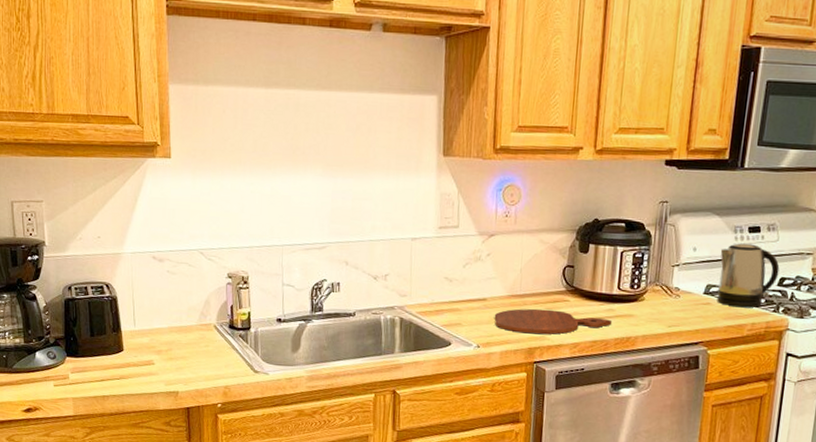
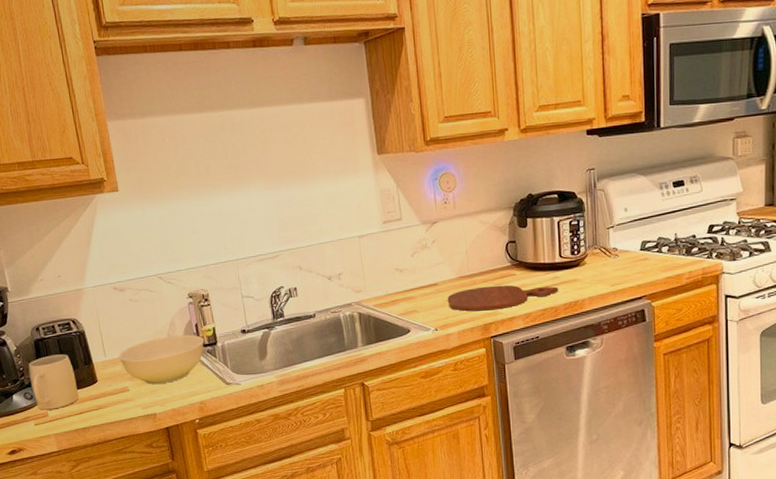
mug: none [55,317,102,373] -> present [28,354,78,410]
bowl: none [147,314,237,362] -> present [118,334,204,385]
kettle: present [717,243,780,307] -> none [650,197,707,258]

